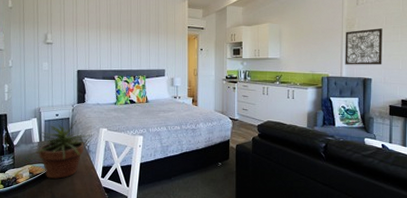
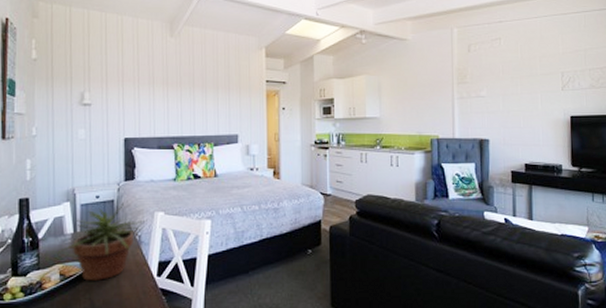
wall art: present [345,28,383,65] -> none [456,79,501,124]

